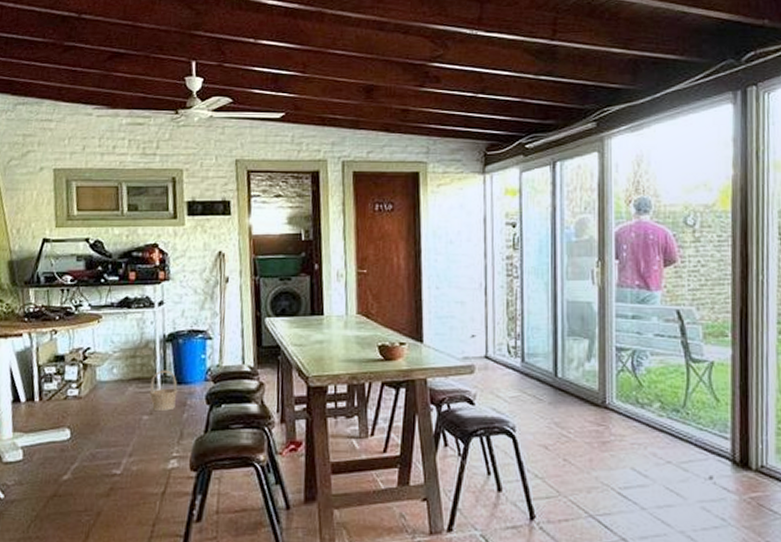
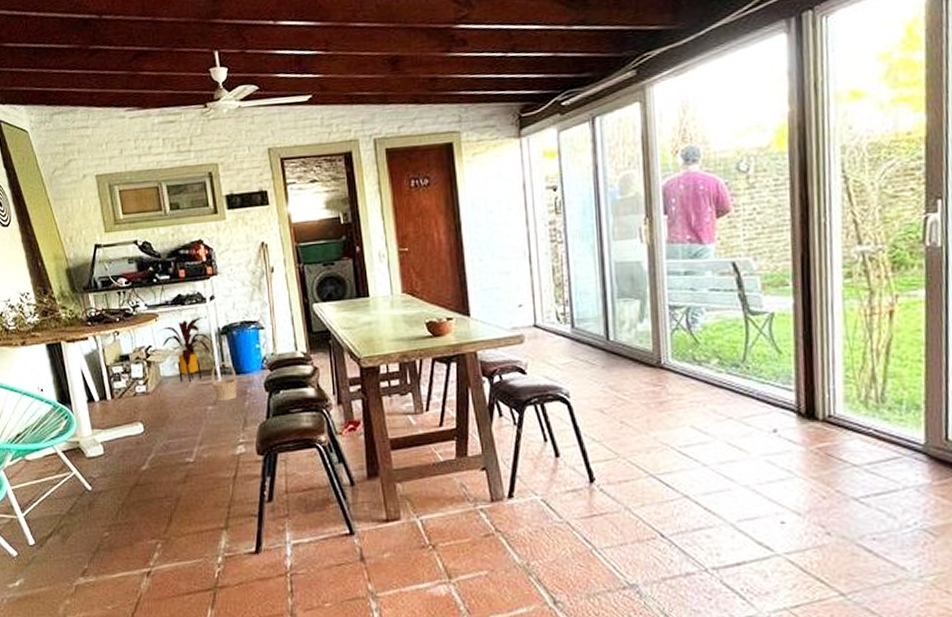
house plant: none [98,322,156,388] -> present [157,317,212,382]

